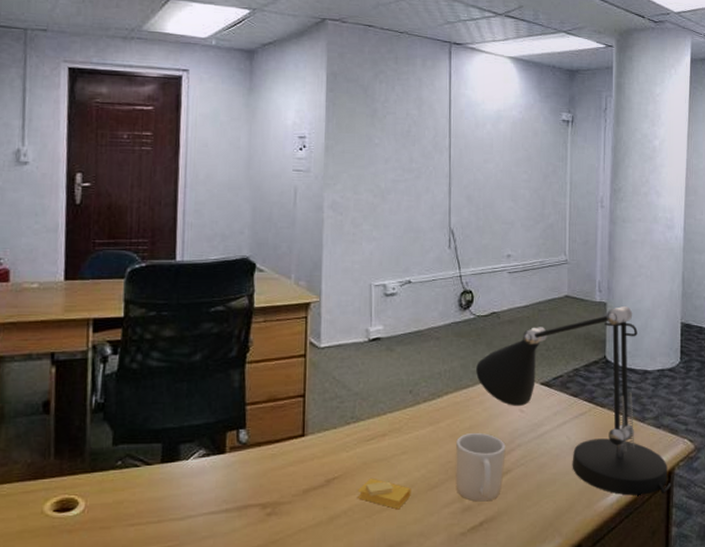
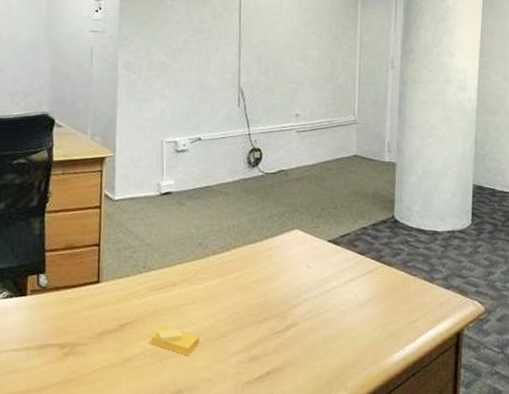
mug: present [455,432,506,502] -> none [242,285,292,353]
desk lamp: present [476,305,672,496] -> none [264,166,461,355]

